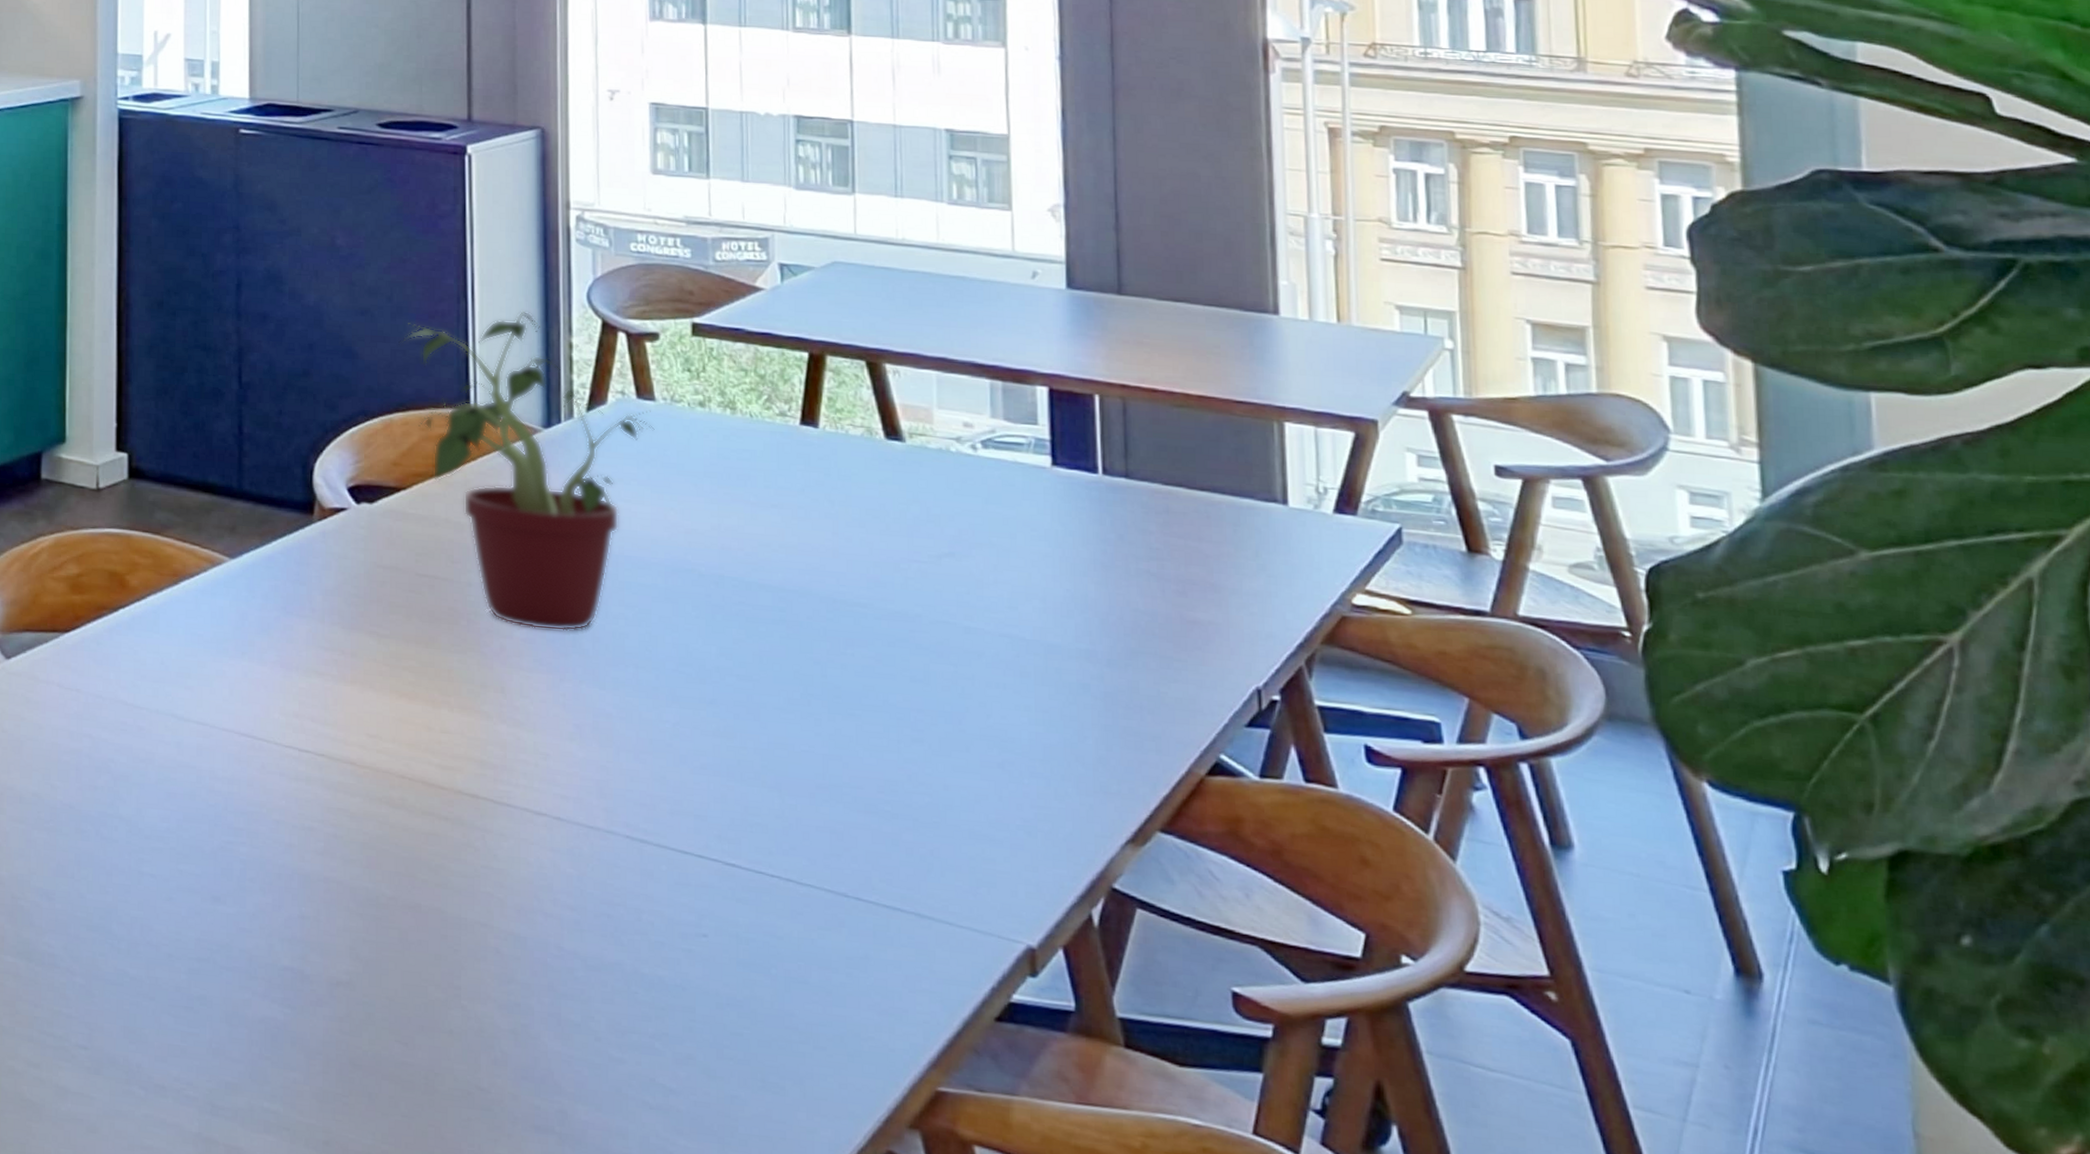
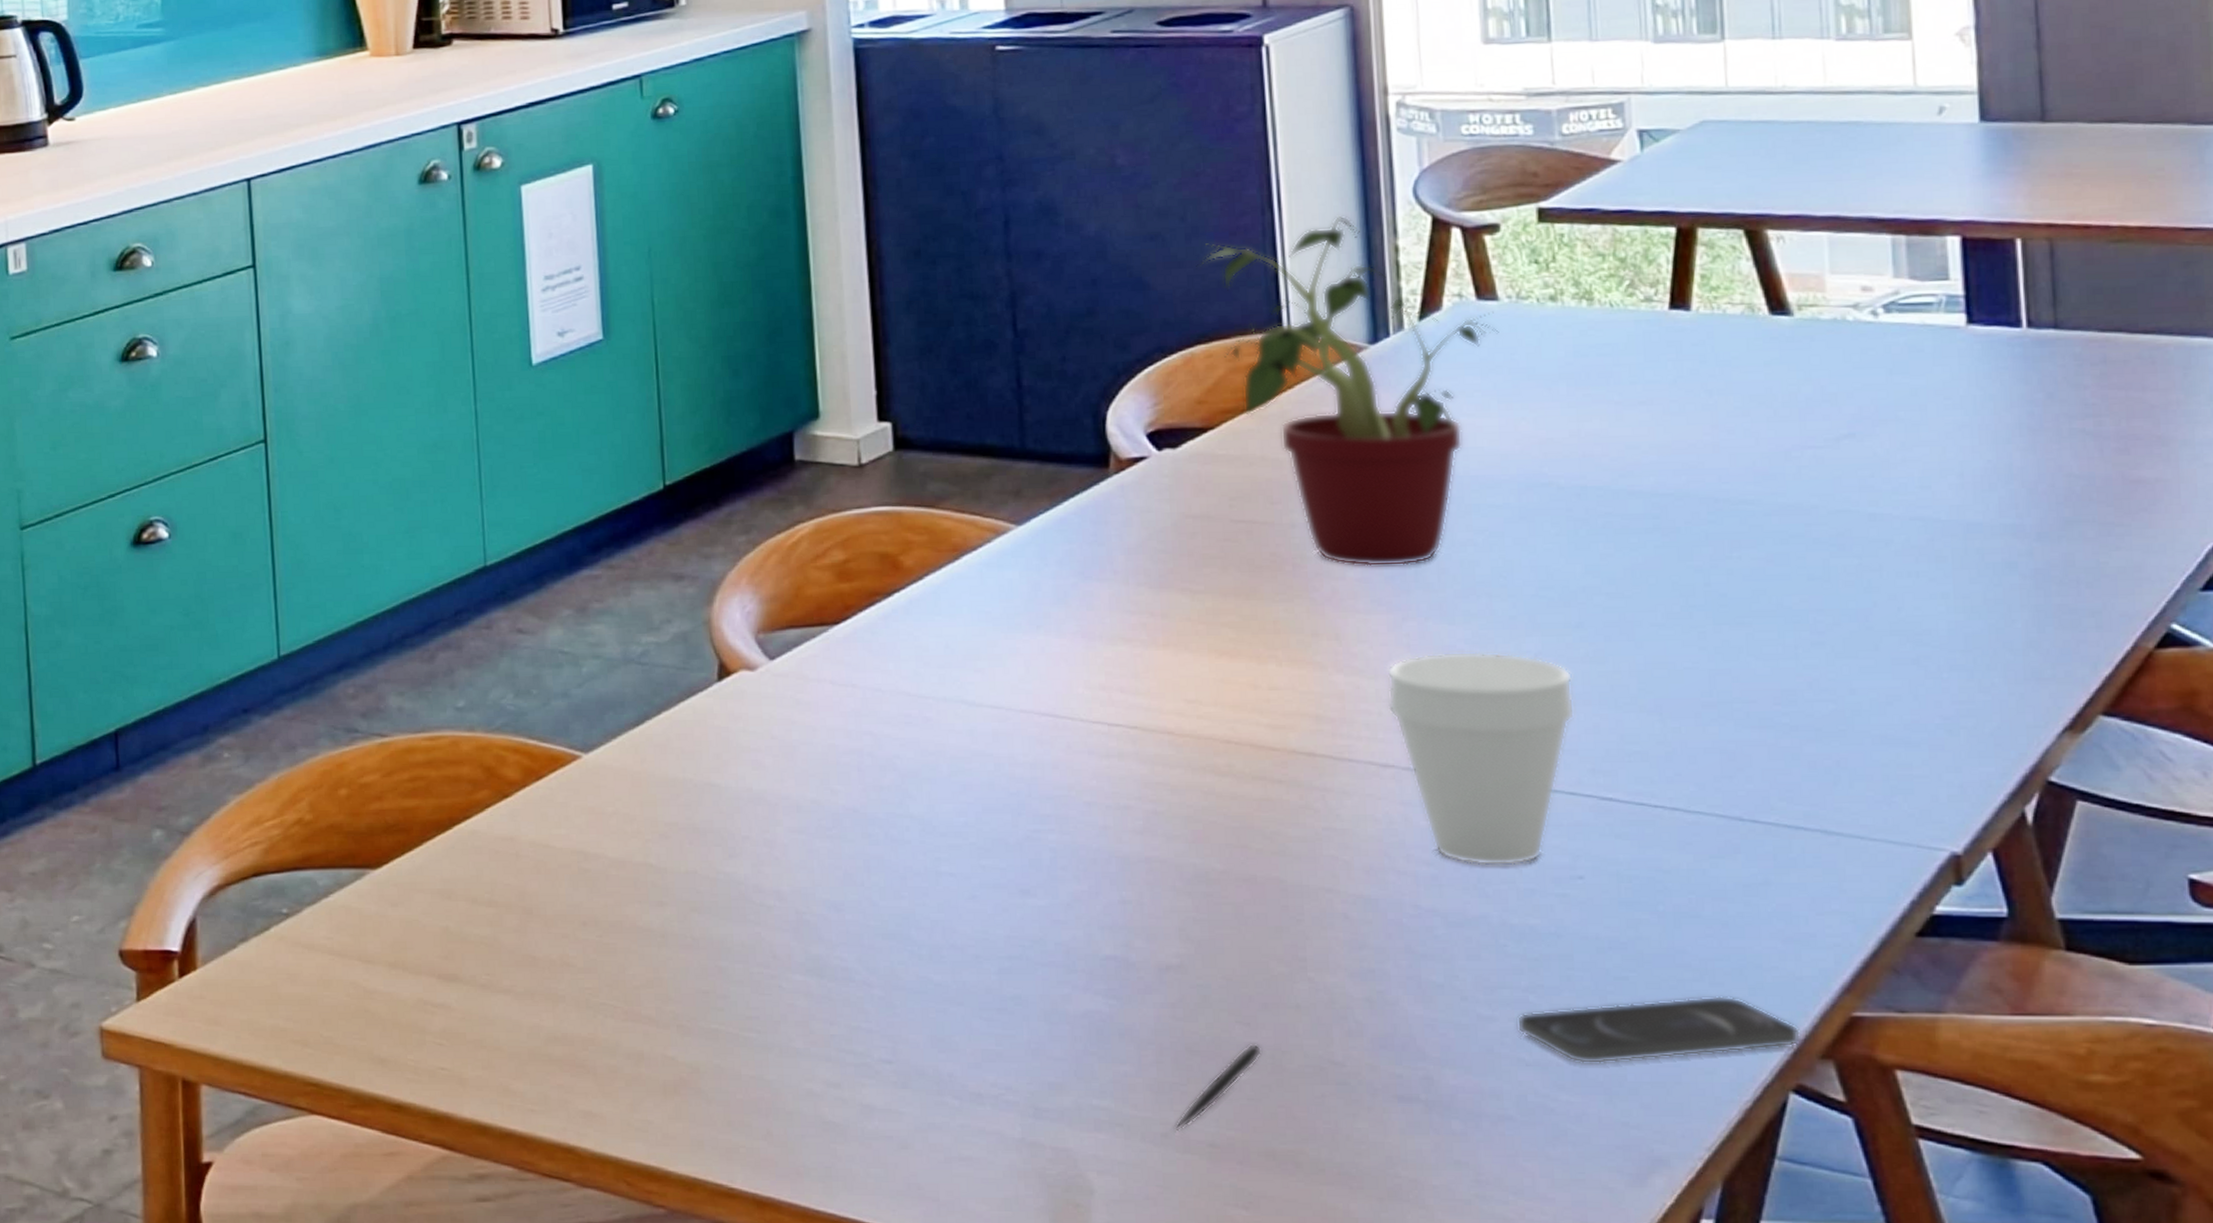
pen: none [335,1062,418,1141] -> present [1174,1043,1263,1132]
cup: none [544,713,706,919] -> present [1387,651,1575,866]
smartphone: none [643,1057,891,1115] -> present [1516,996,1800,1064]

